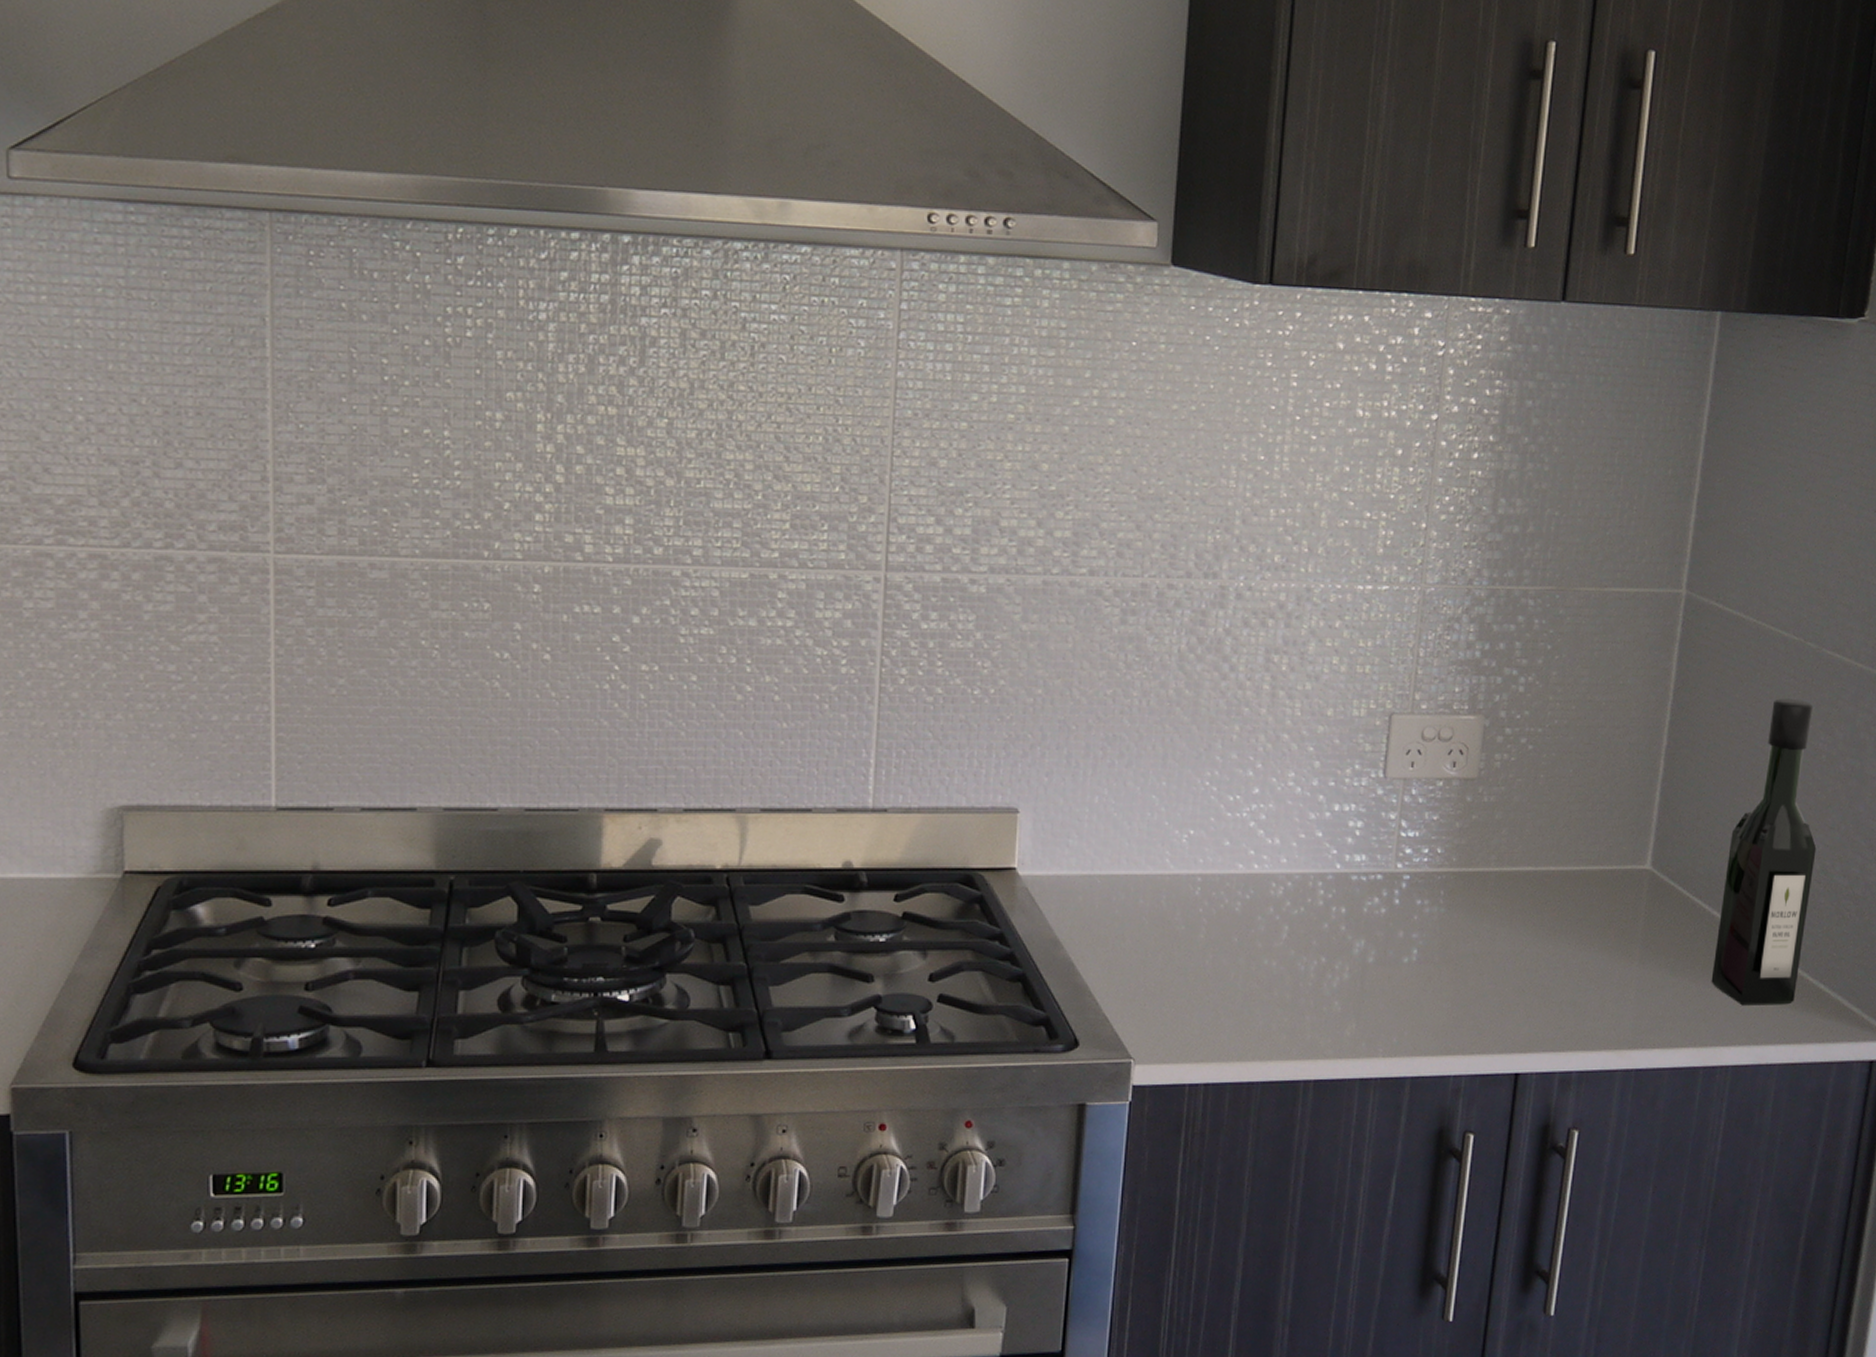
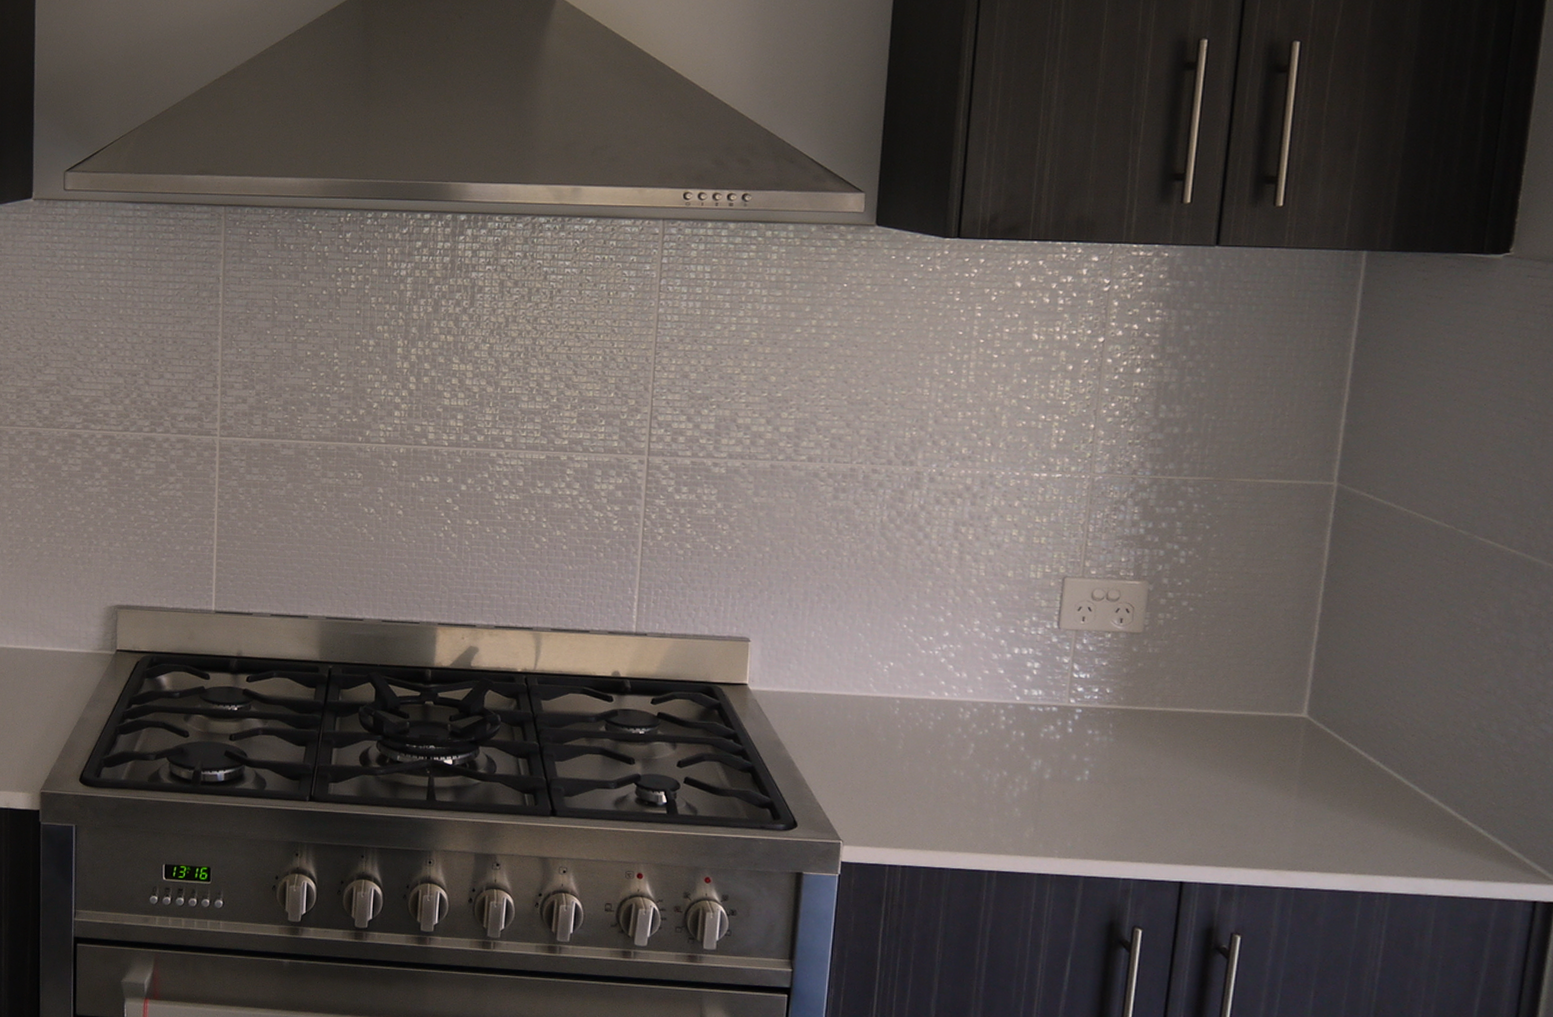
bottle: present [1711,698,1817,1006] -> none [1368,577,1473,844]

